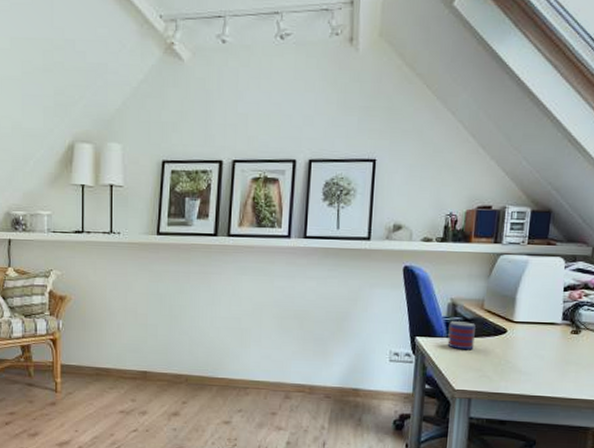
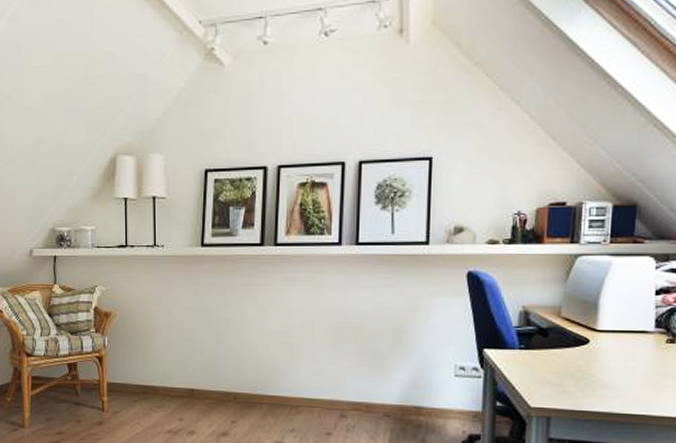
mug: present [447,321,476,350] -> none [520,331,552,363]

